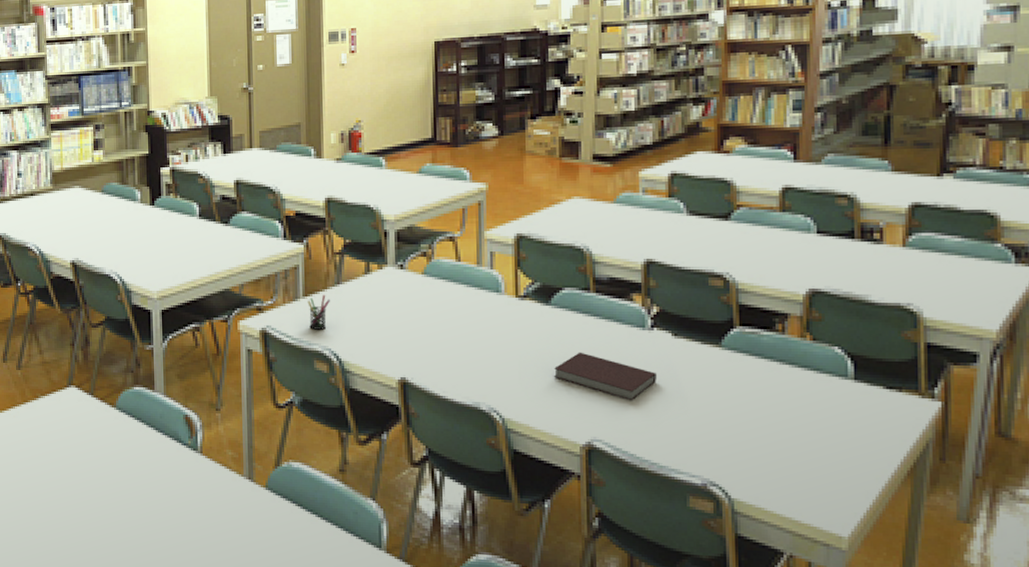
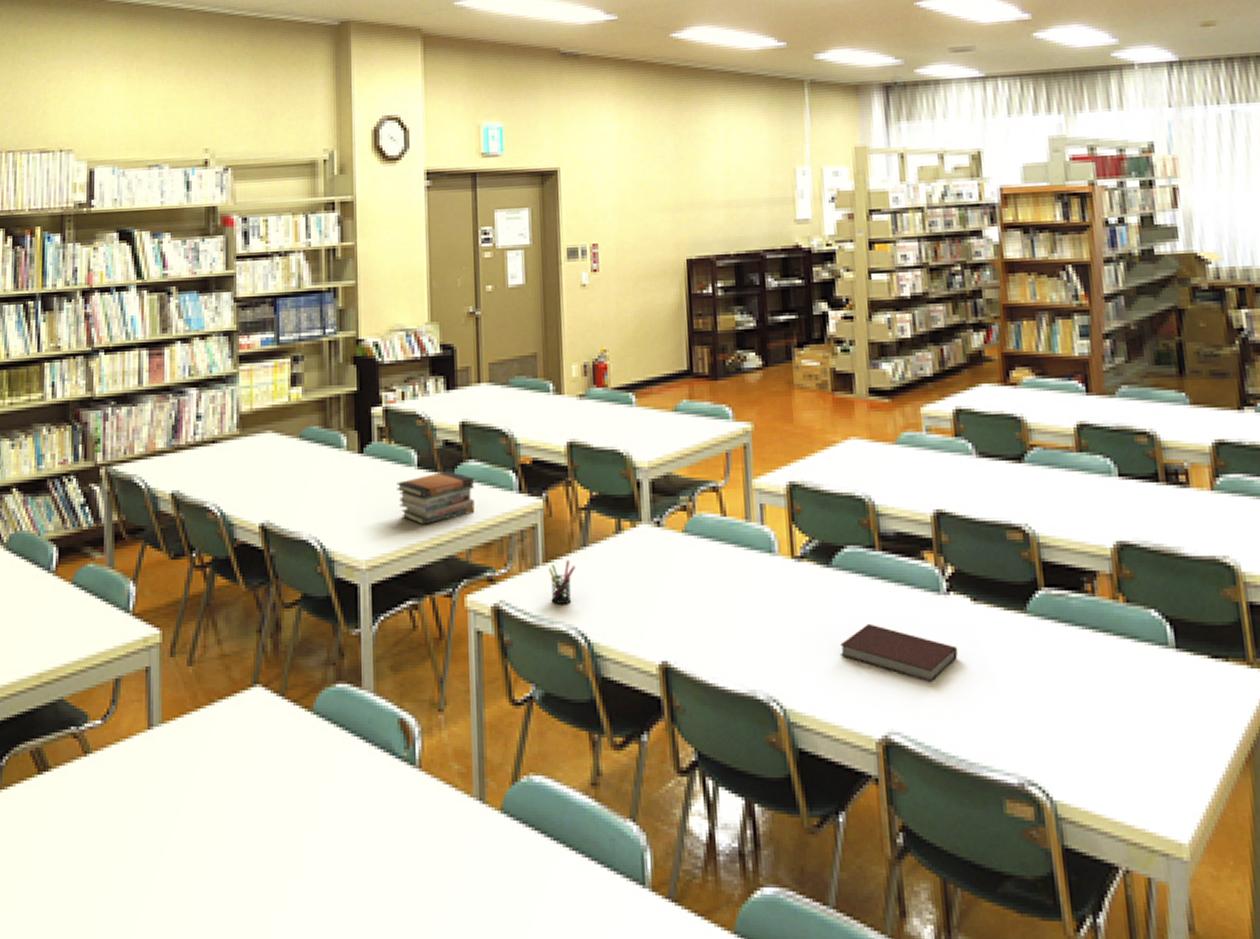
book stack: none [182,220,246,265] -> present [396,470,475,526]

